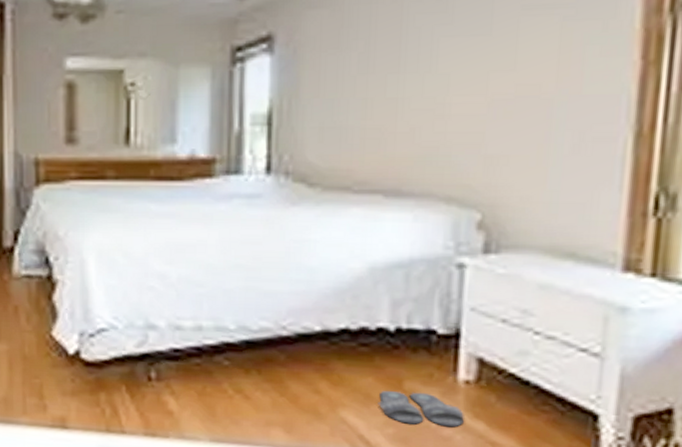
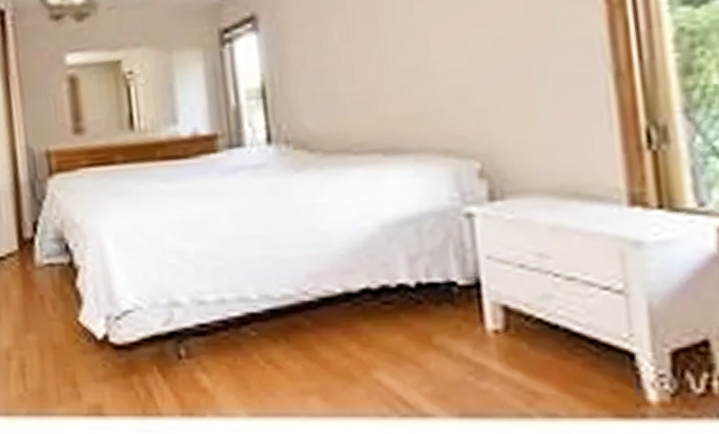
slippers: present [378,390,464,428] -> none [410,346,500,381]

